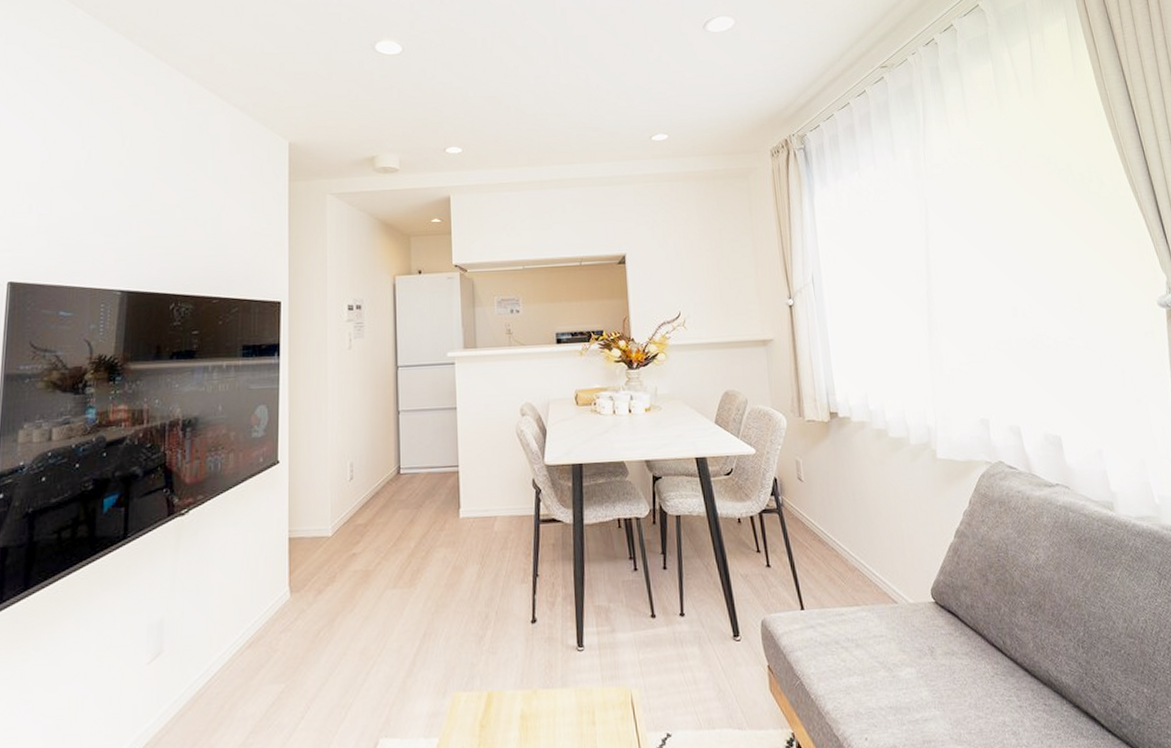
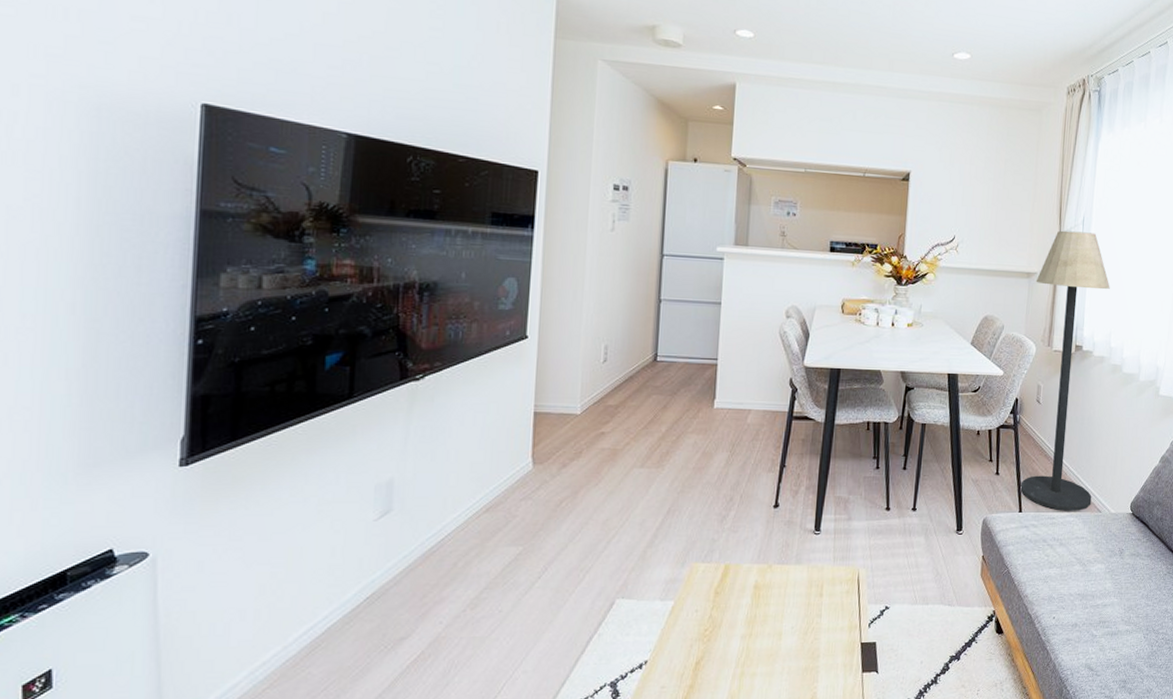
floor lamp: none [773,290,884,605] -> present [1020,230,1110,511]

